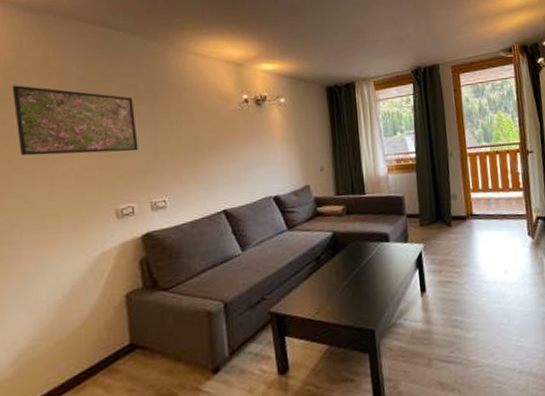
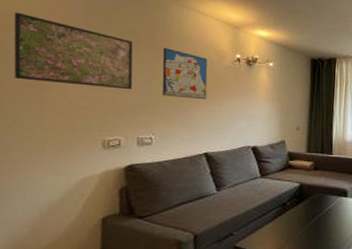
wall art: none [164,99,217,153] -> present [162,48,208,99]

